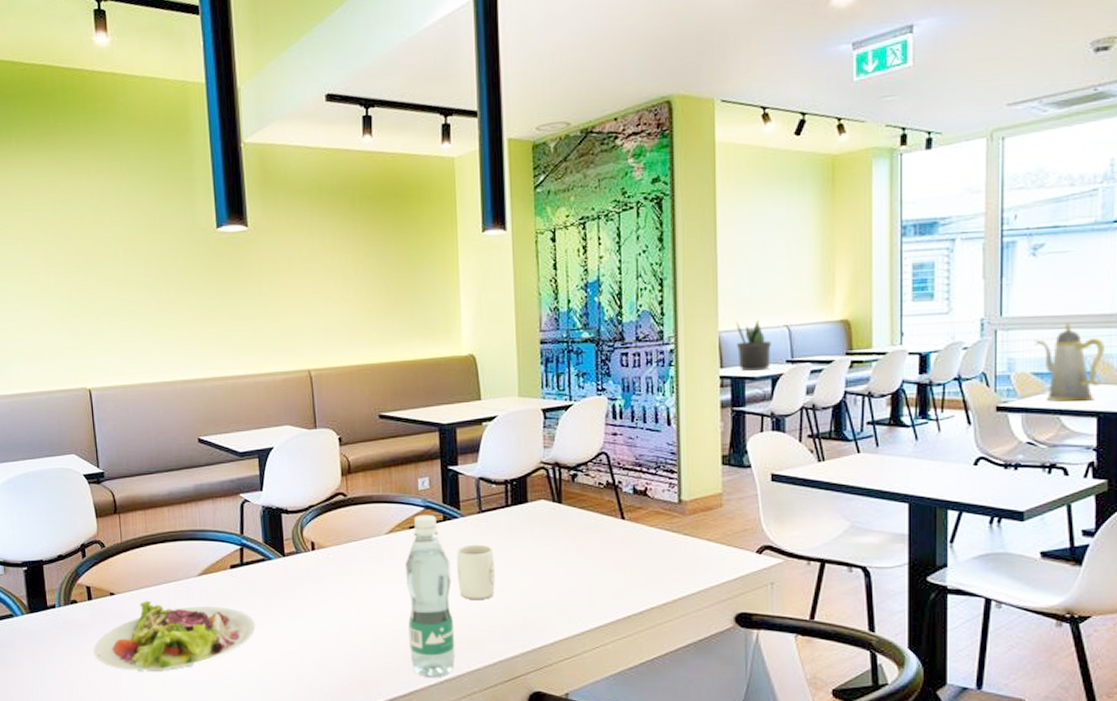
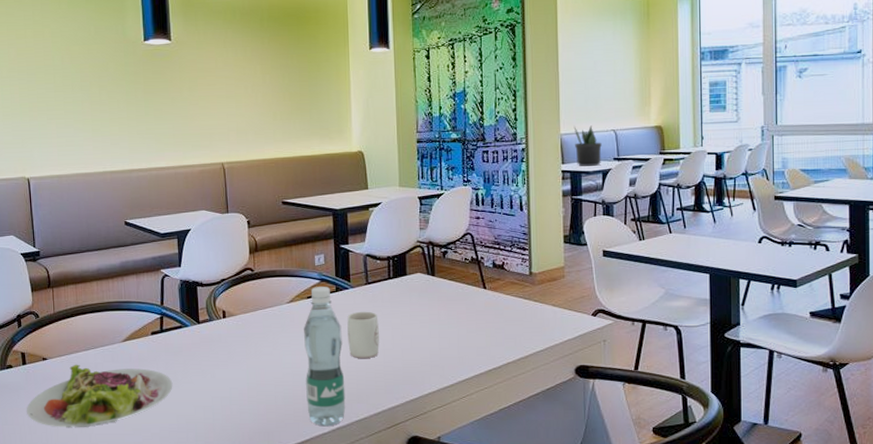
coffee pot: present [1034,322,1105,402] -> none [801,130,853,193]

